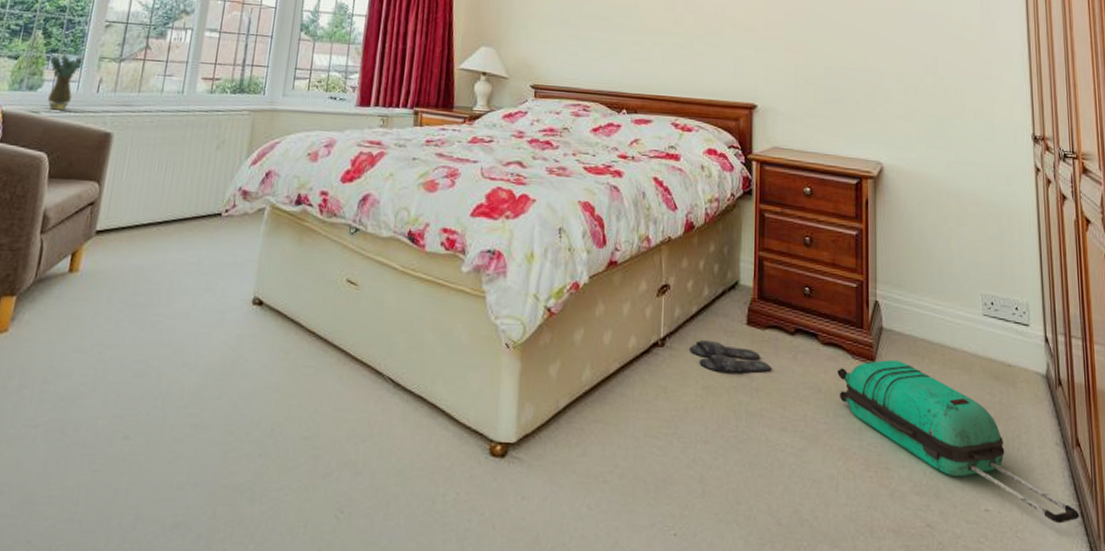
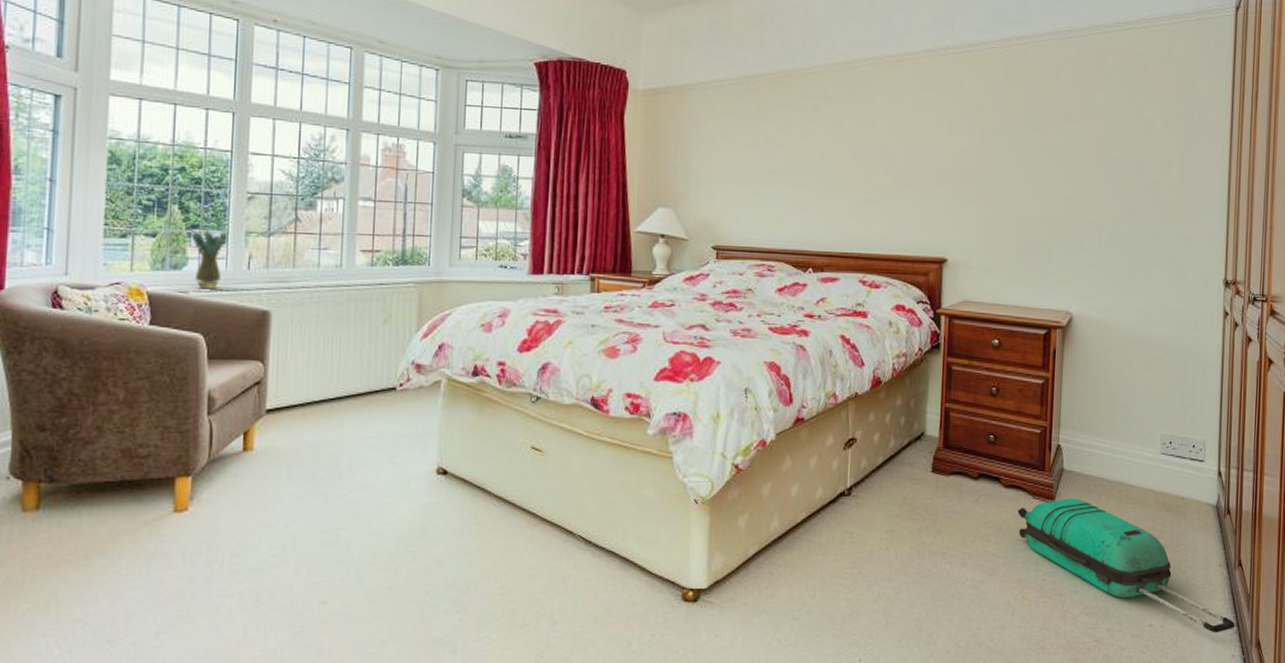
slippers: present [690,339,771,374] -> none [875,487,954,518]

